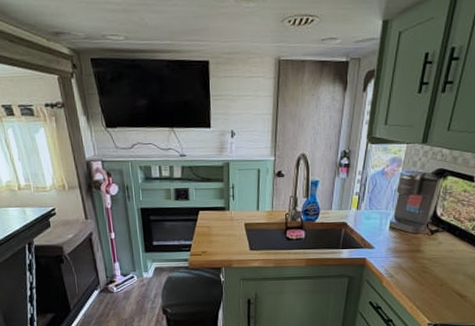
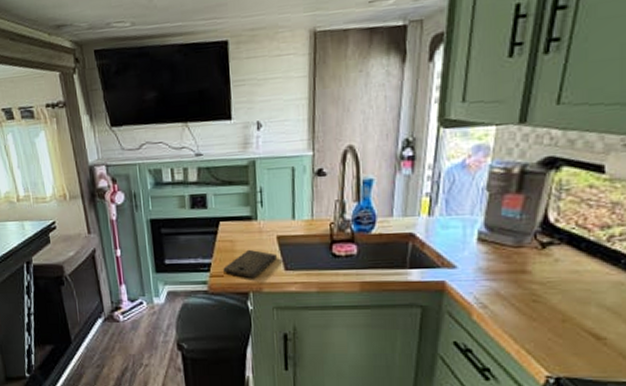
cutting board: none [201,233,245,257] -> present [223,249,278,279]

